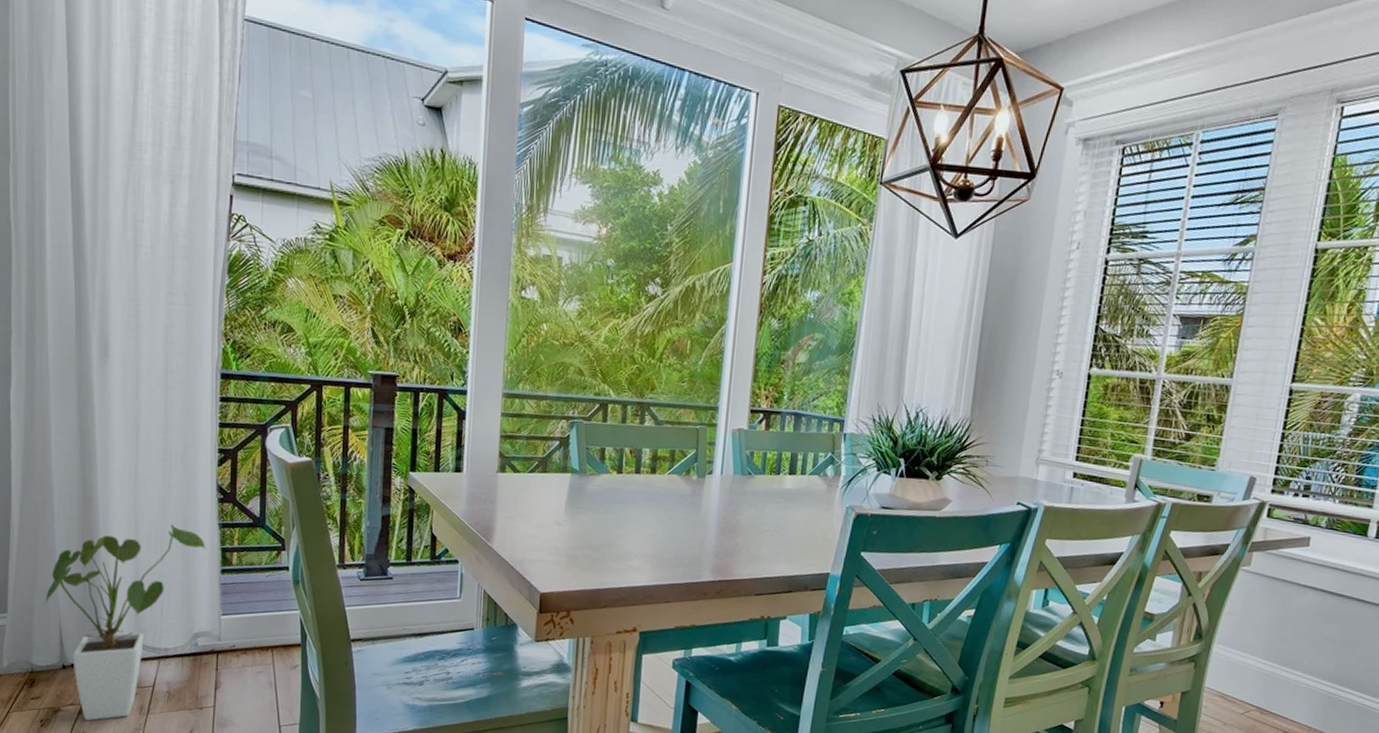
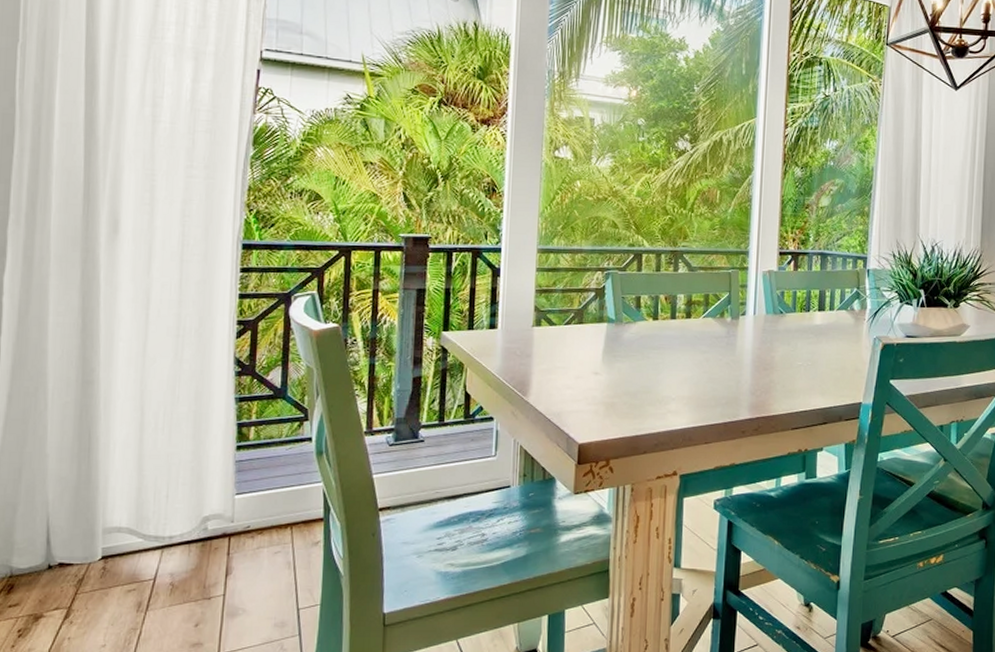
house plant: present [44,523,206,721] -> none [30,401,220,626]

